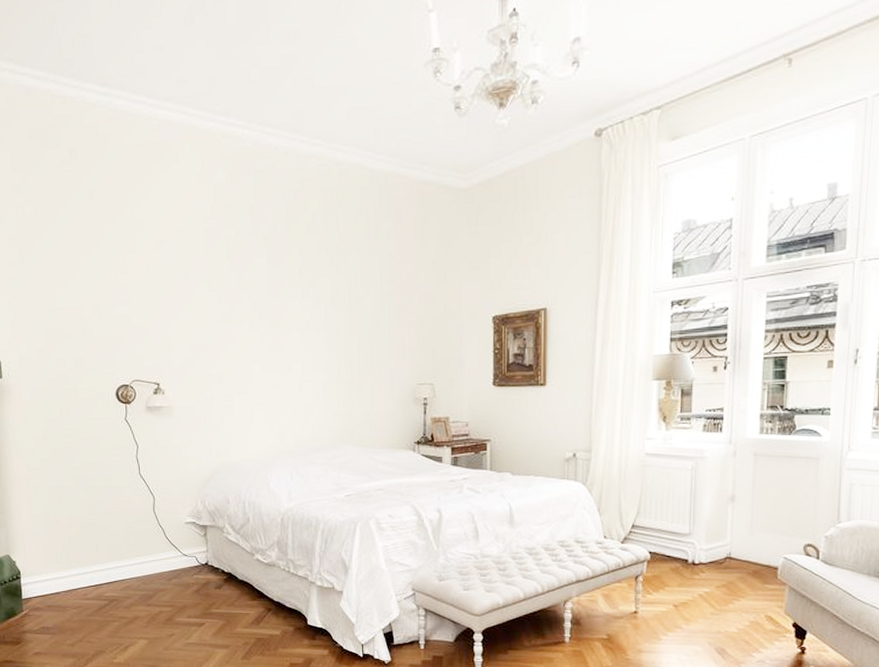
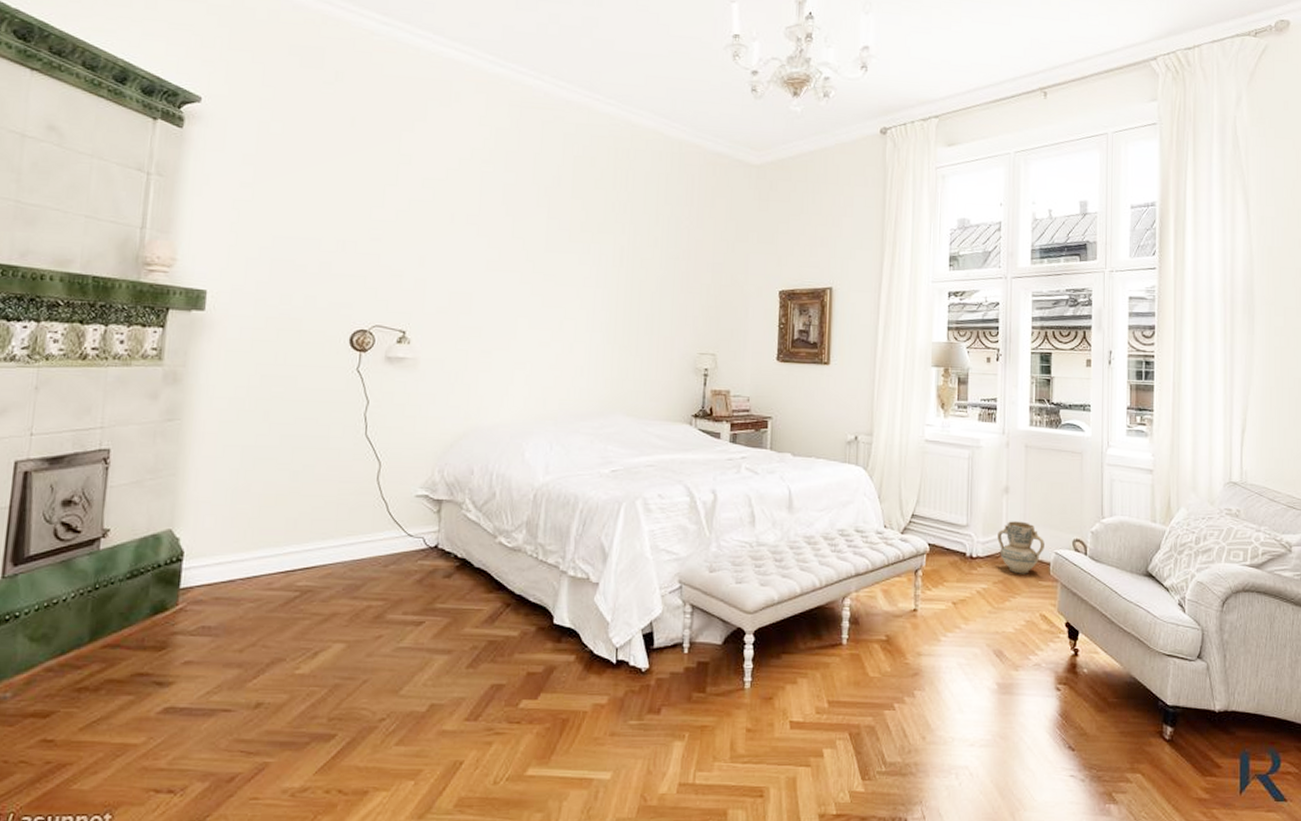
ceramic jug: none [721,528,773,578] -> present [997,521,1045,574]

